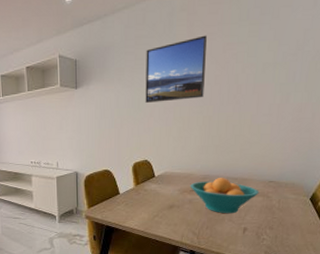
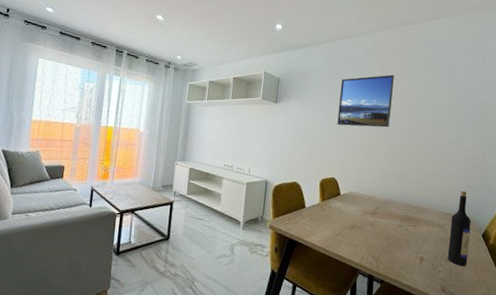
fruit bowl: present [190,178,259,214] -> none [372,204,436,241]
wine bottle: none [272,156,298,231] -> present [447,191,471,266]

